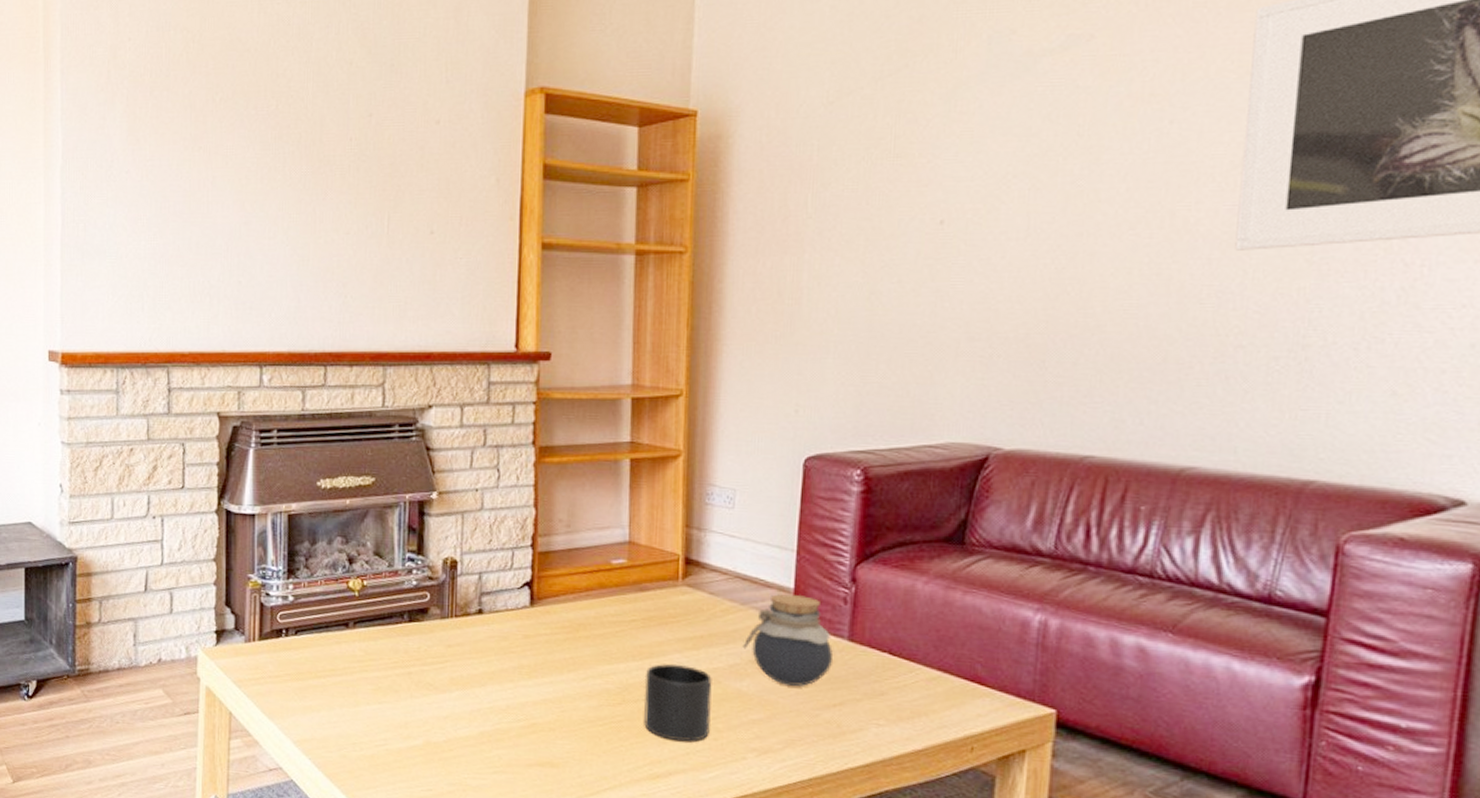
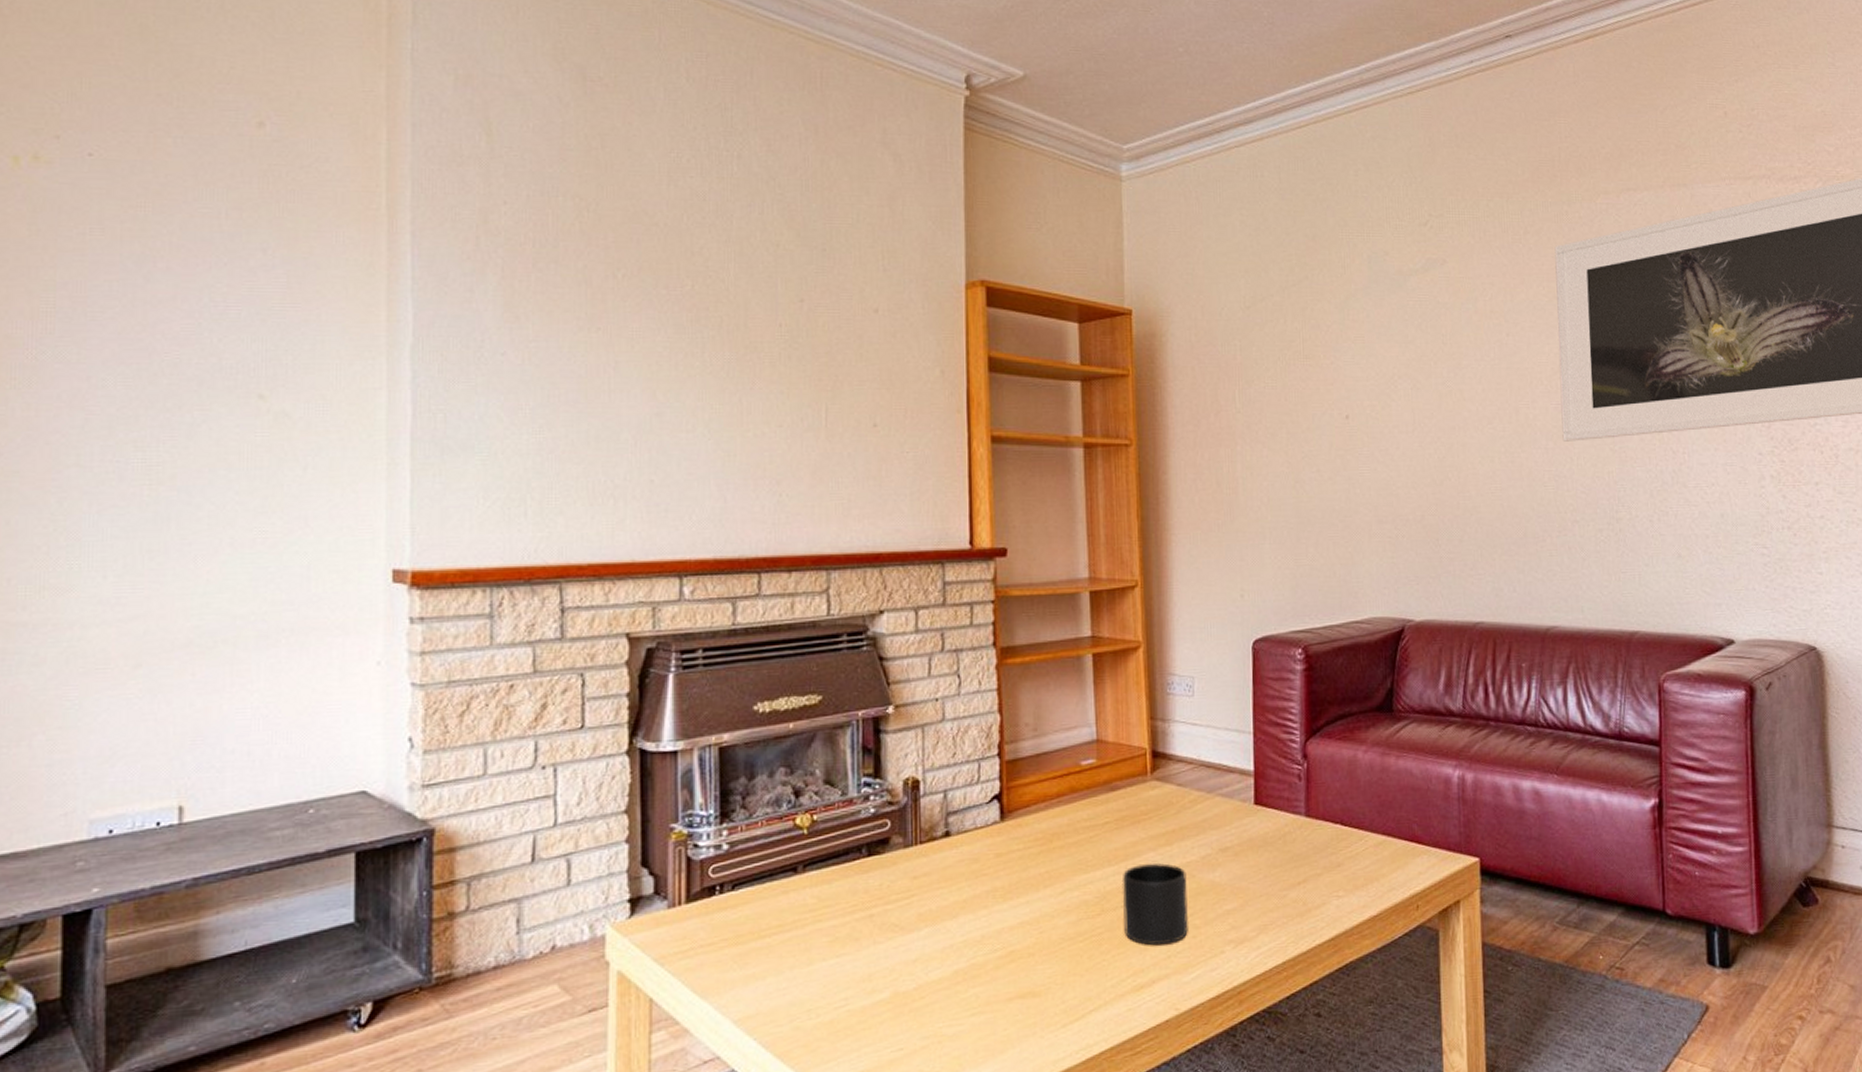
jar: present [742,594,834,686] -> none [1212,777,1294,870]

